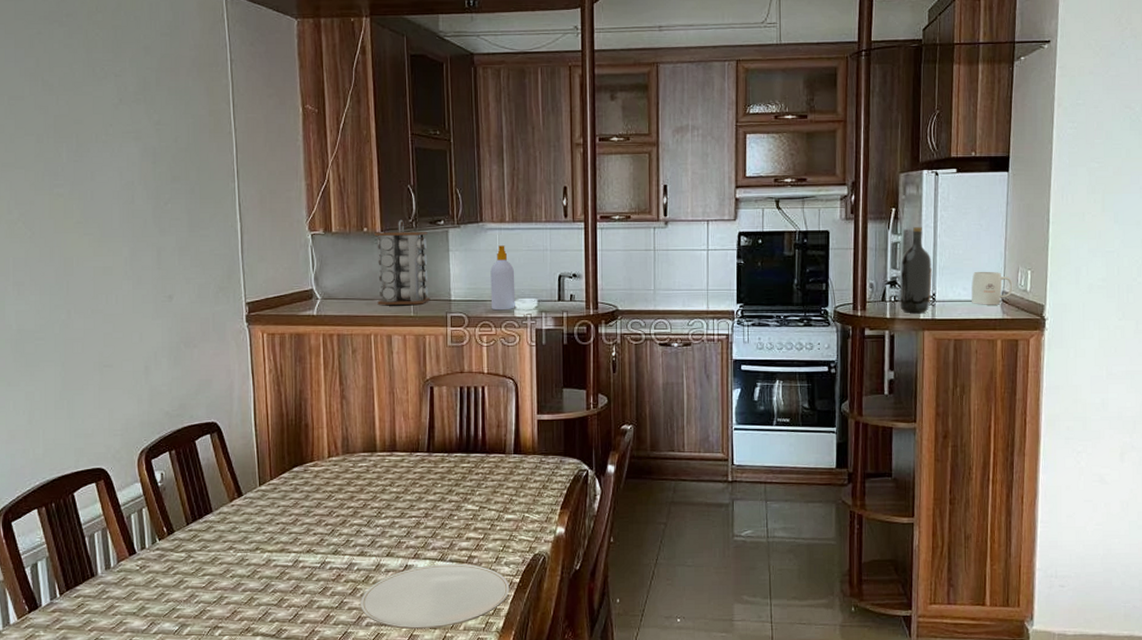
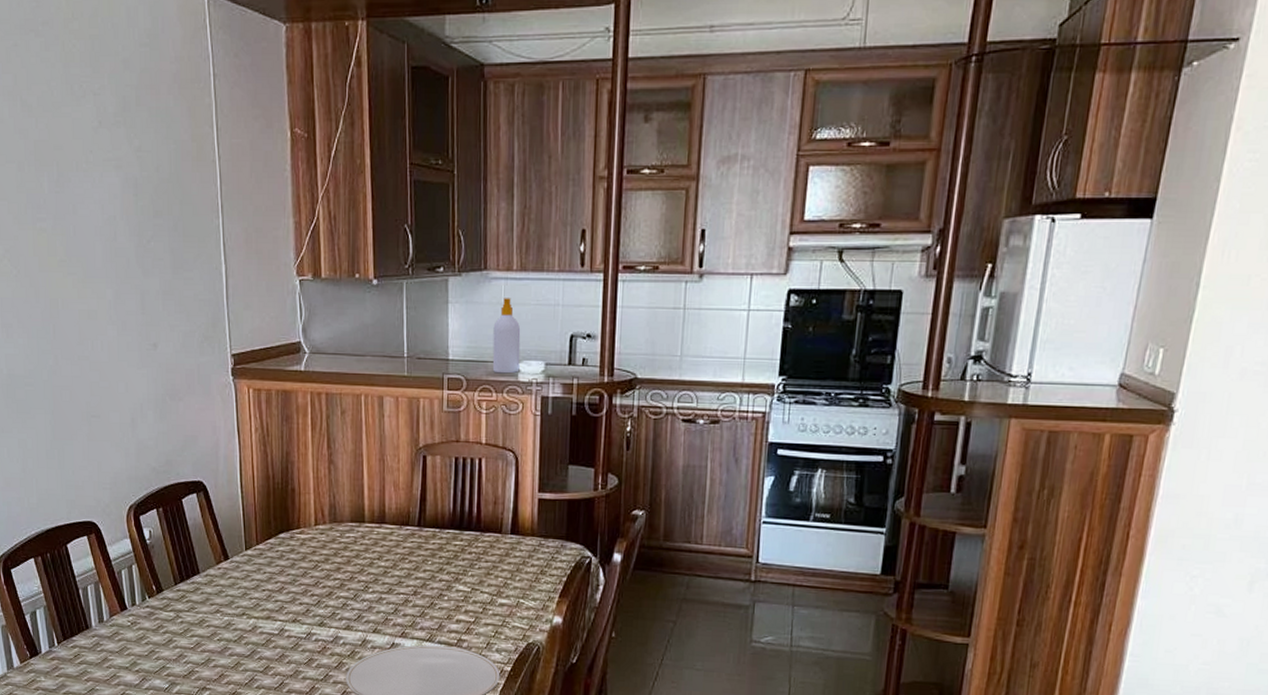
spice rack: present [374,219,431,306] -> none [367,265,426,365]
wine bottle: present [899,227,932,313] -> none [983,288,1032,396]
mug: present [971,271,1013,305] -> none [1078,347,1137,391]

